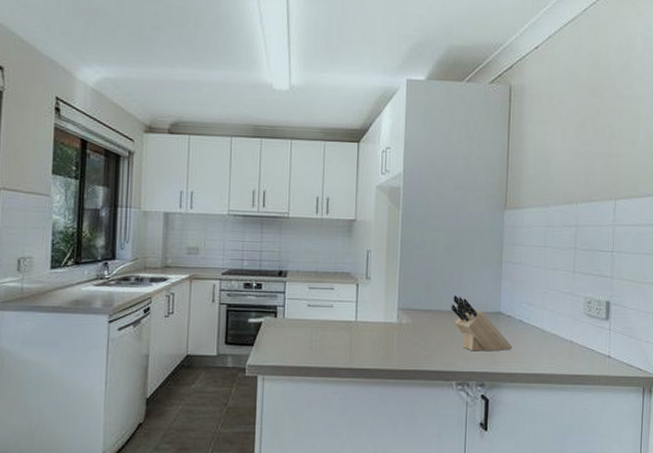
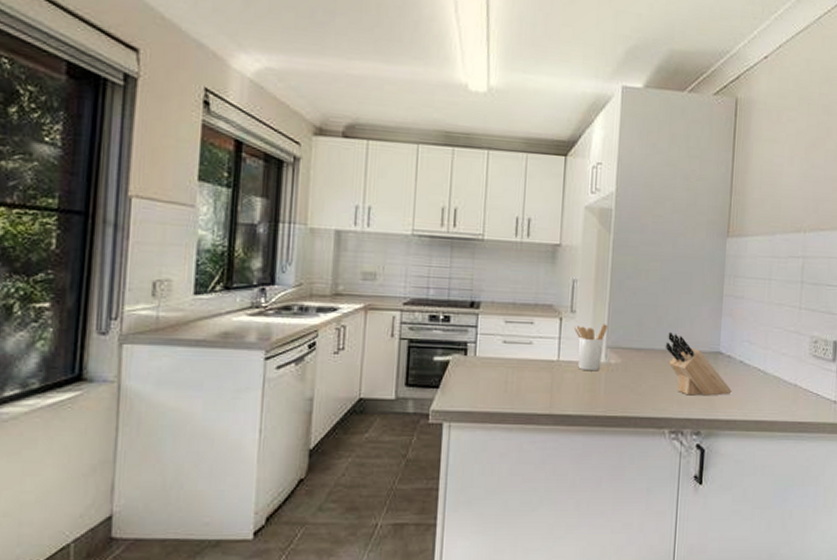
utensil holder: none [370,289,399,331] -> present [574,324,608,372]

